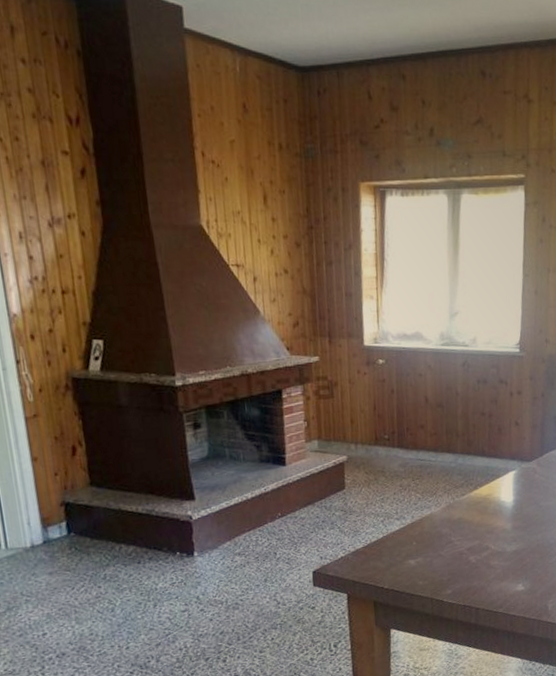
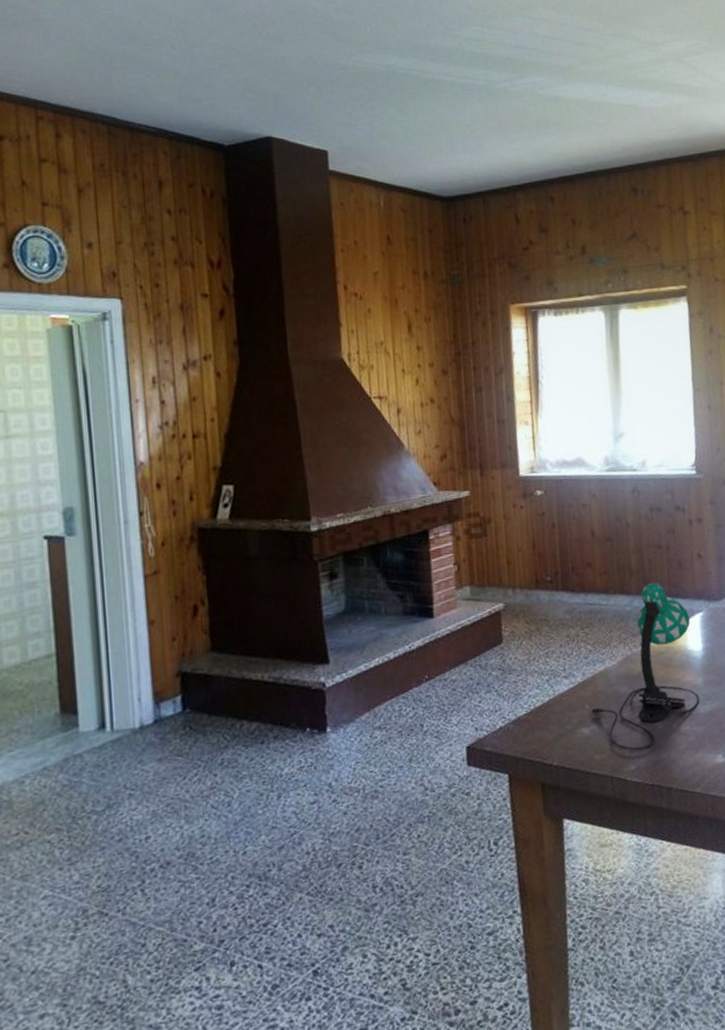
desk lamp: none [417,444,508,579] -> present [591,583,700,751]

